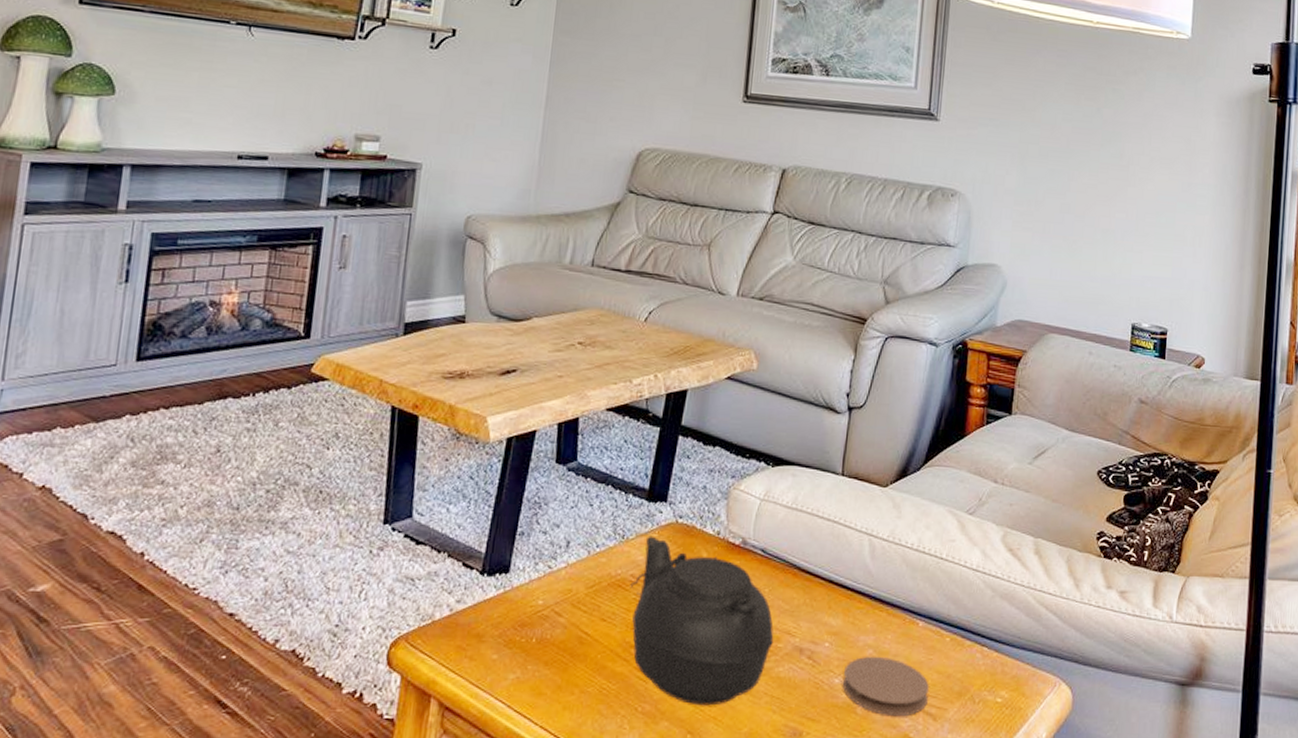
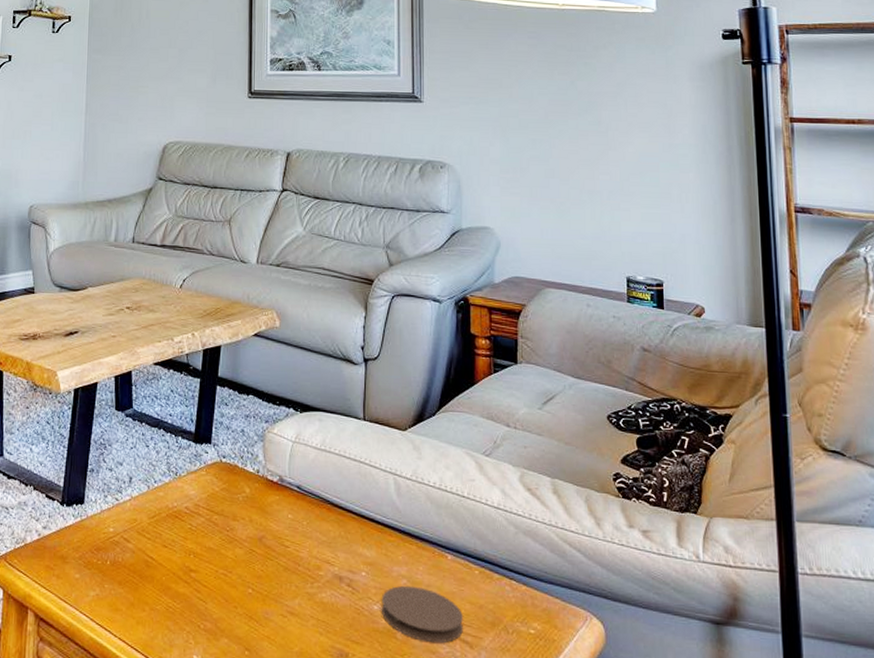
teapot: present [630,536,774,706] -> none [185,473,315,626]

